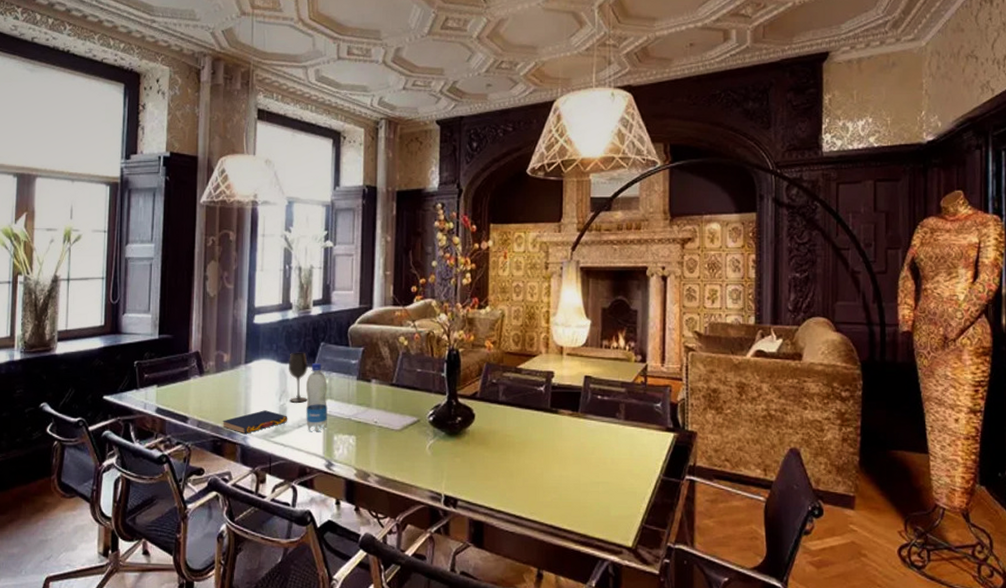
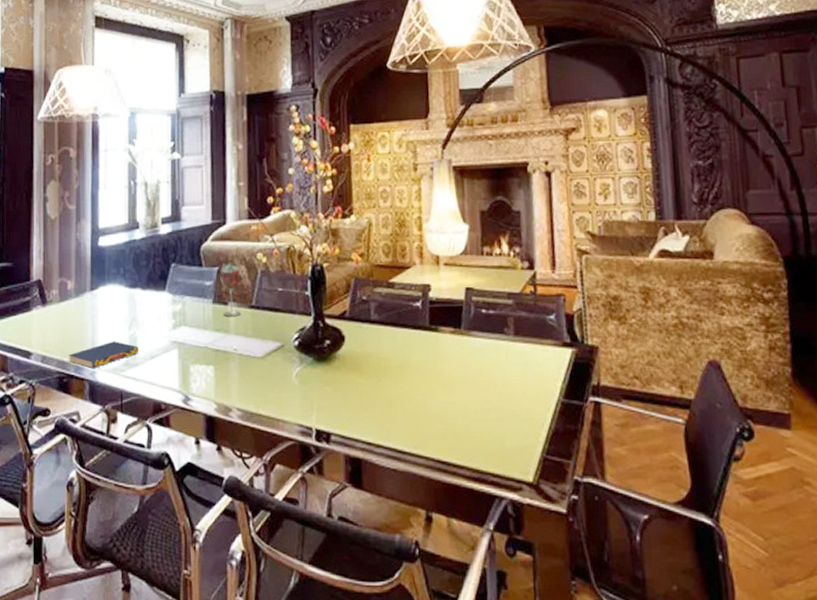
wine glass: present [289,352,309,404] -> none [138,275,160,333]
bottle: present [306,362,328,432] -> none [158,285,182,364]
wineglass: none [365,343,383,392] -> present [220,262,240,317]

